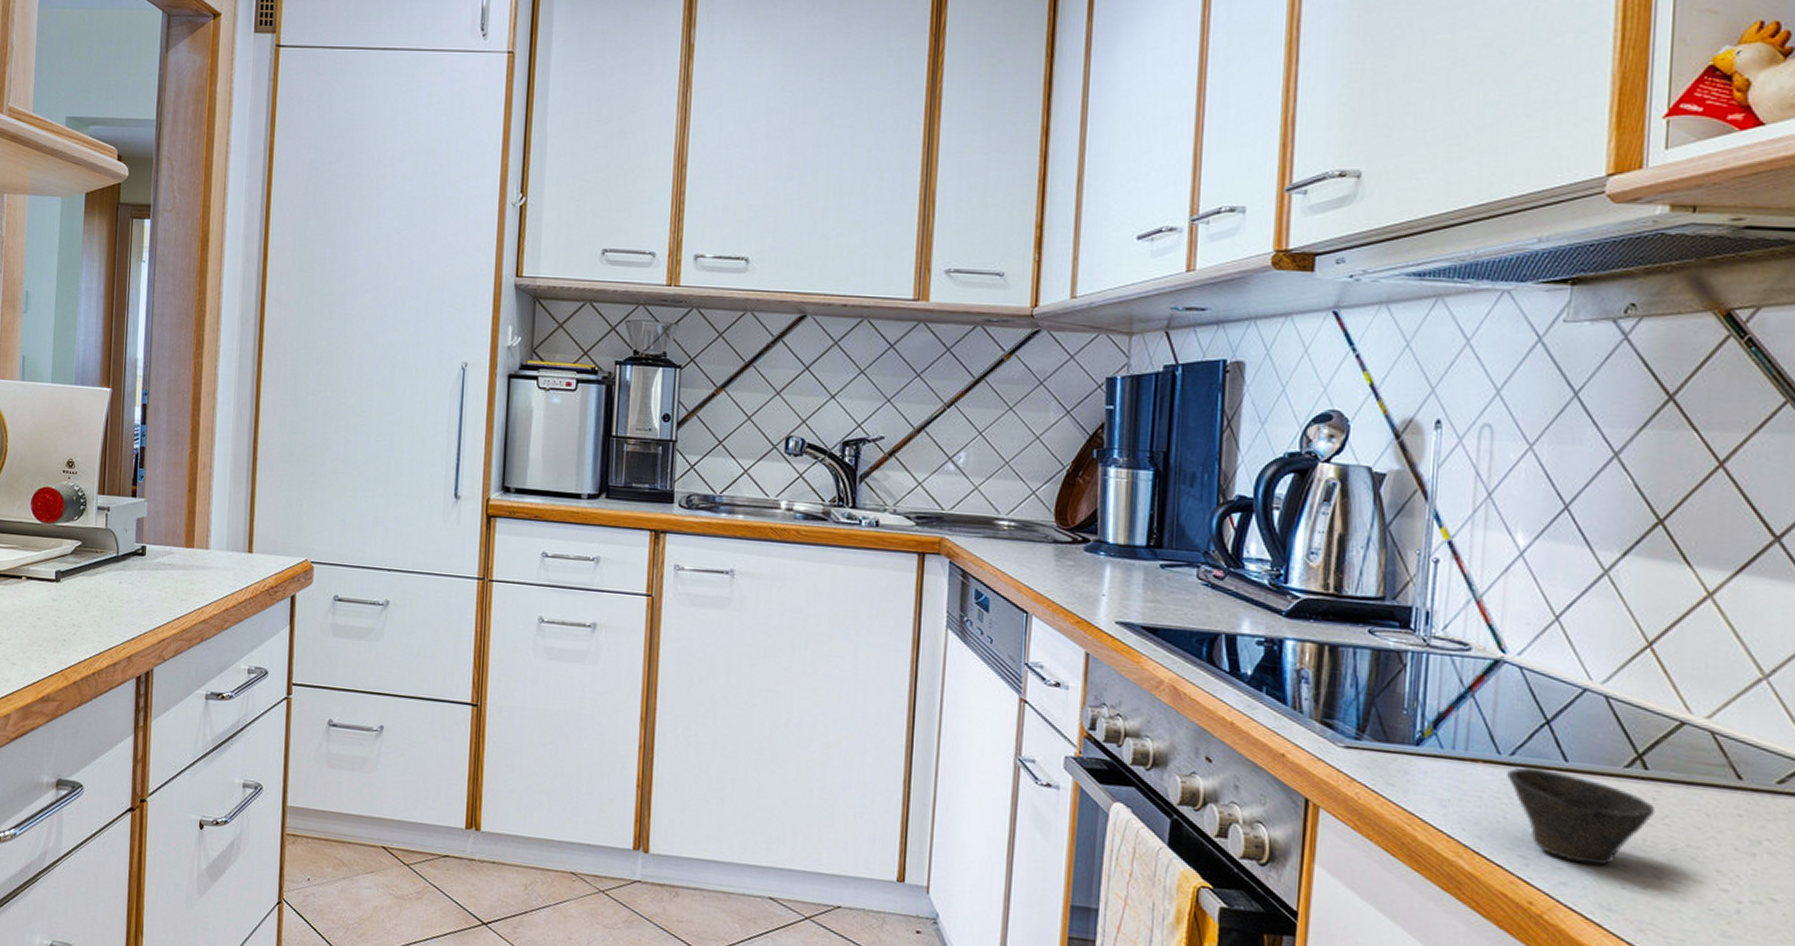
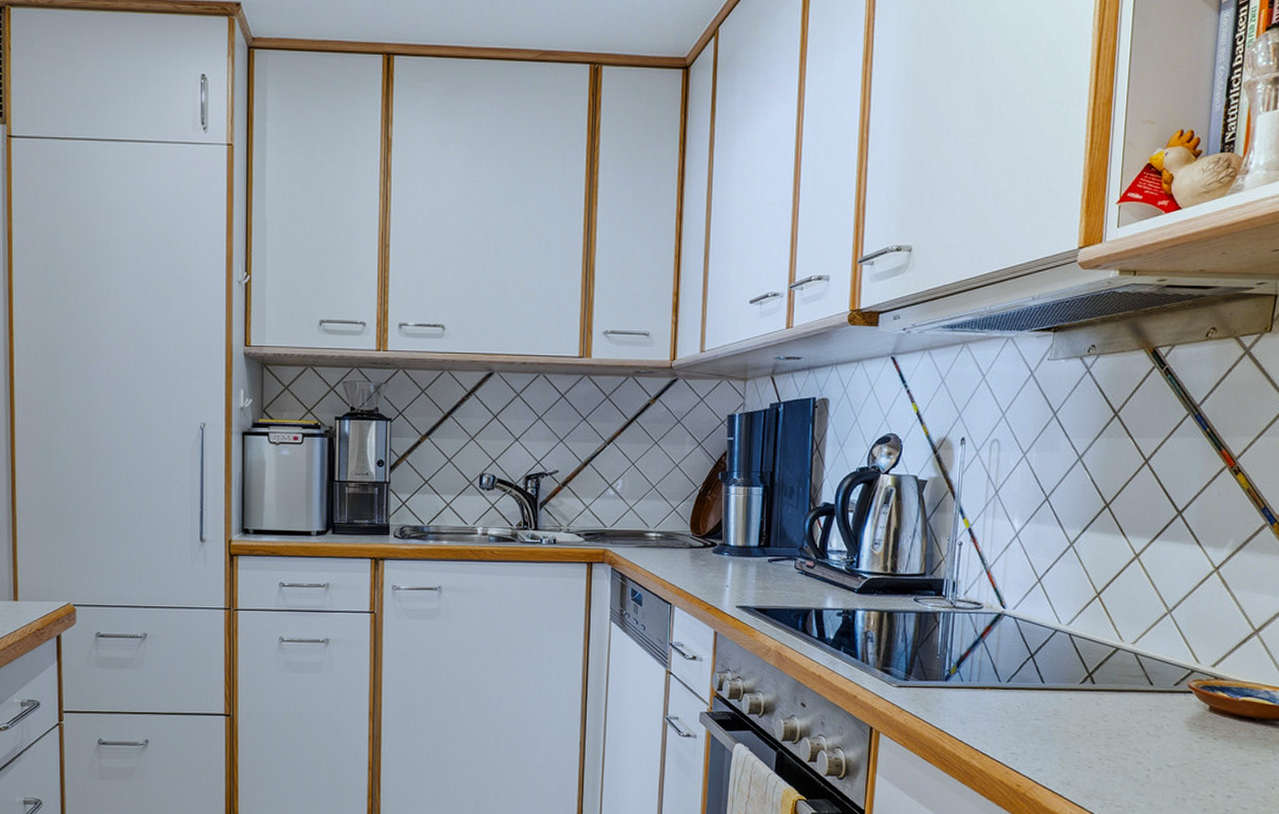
cup: present [1507,767,1656,866] -> none [1005,690,1099,754]

